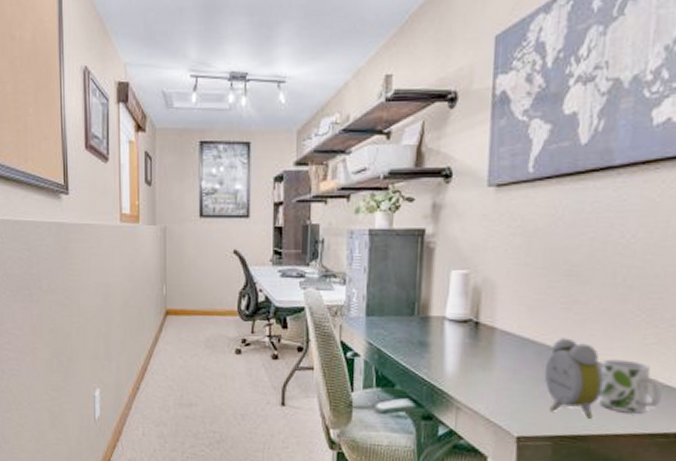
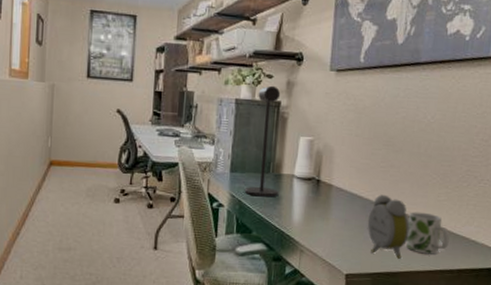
desk lamp: none [383,210,427,345] -> present [244,85,281,197]

